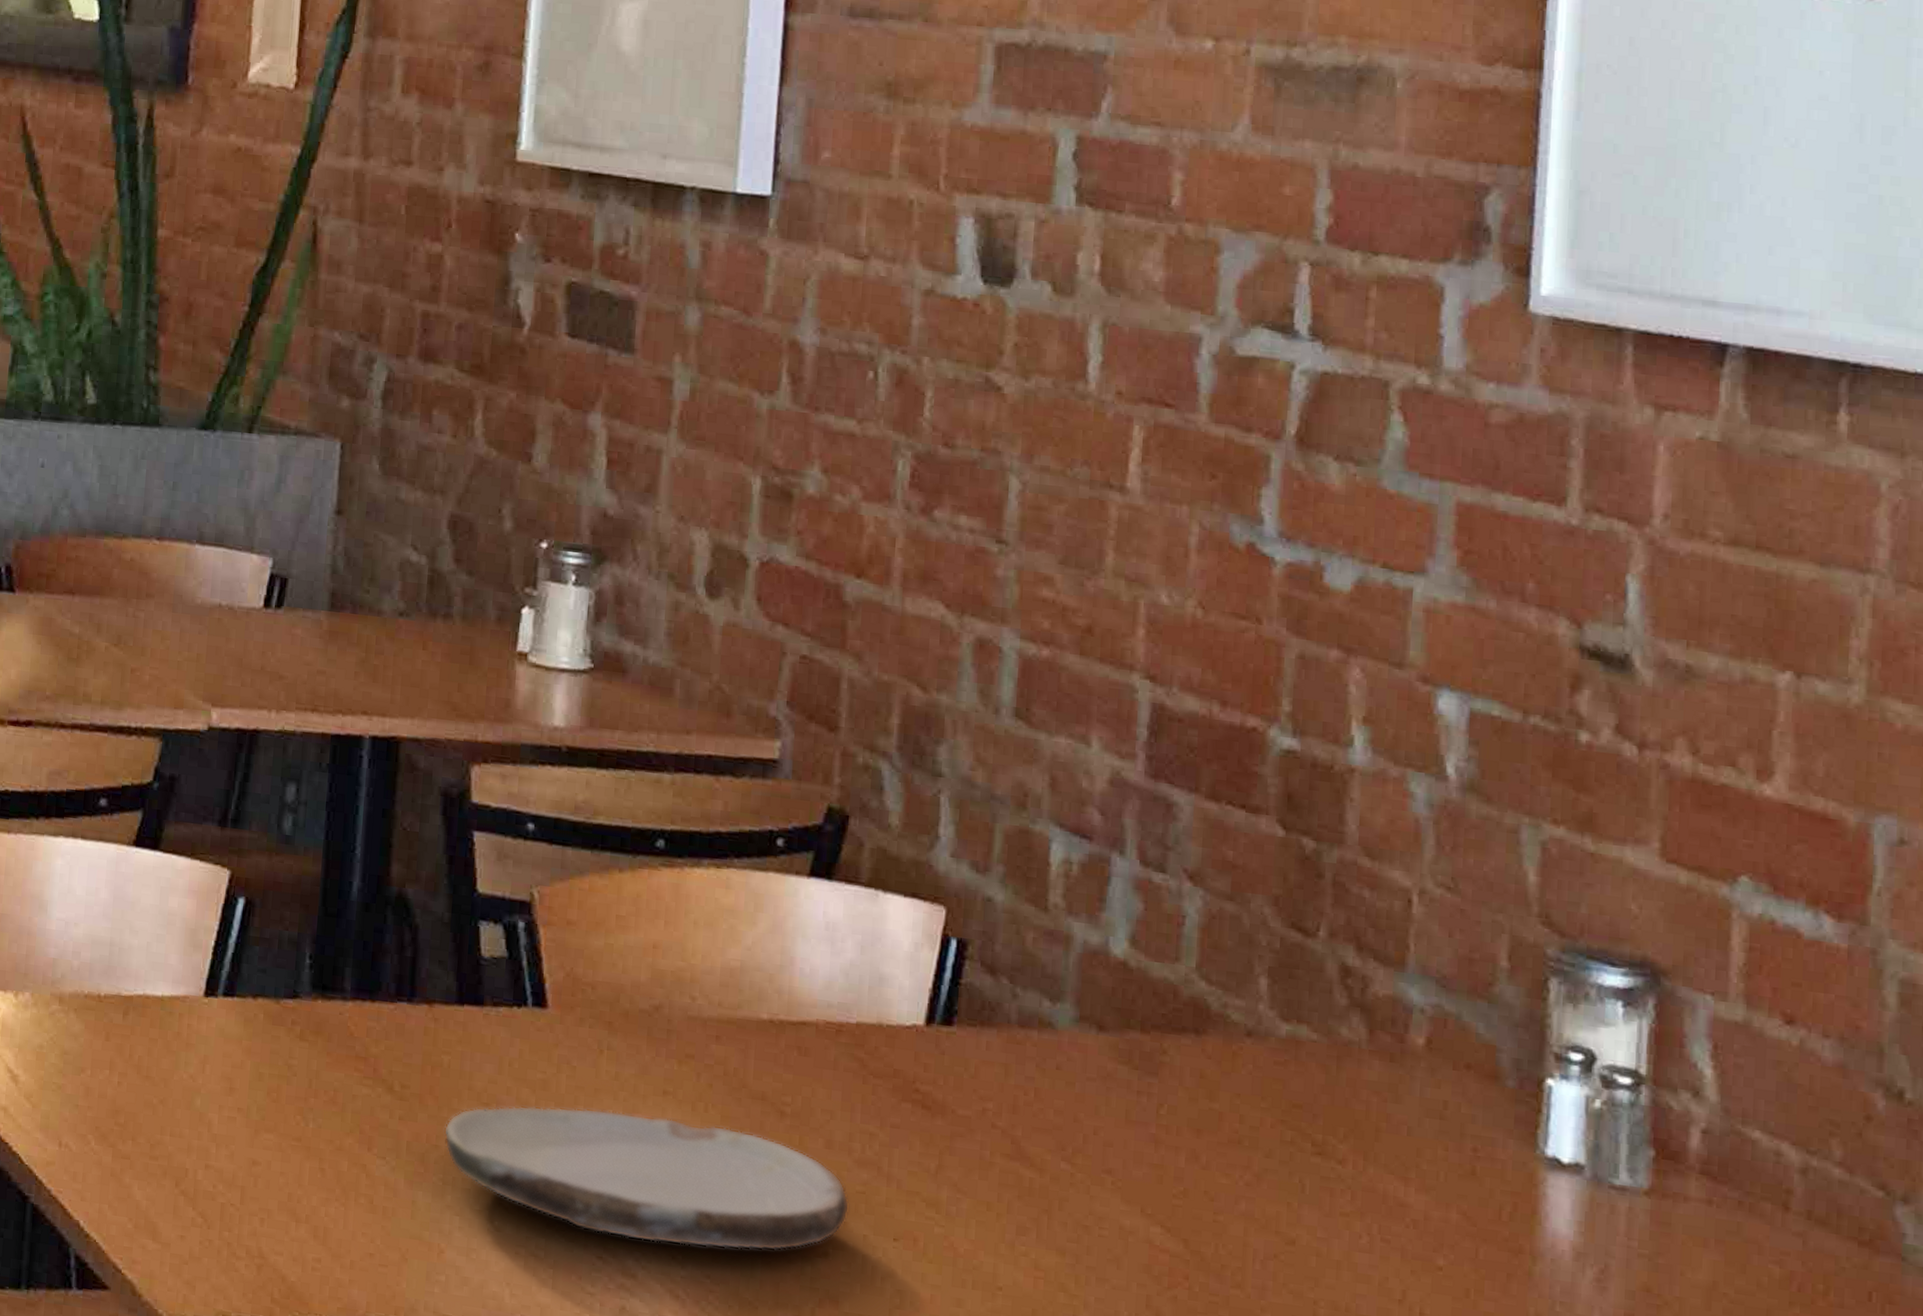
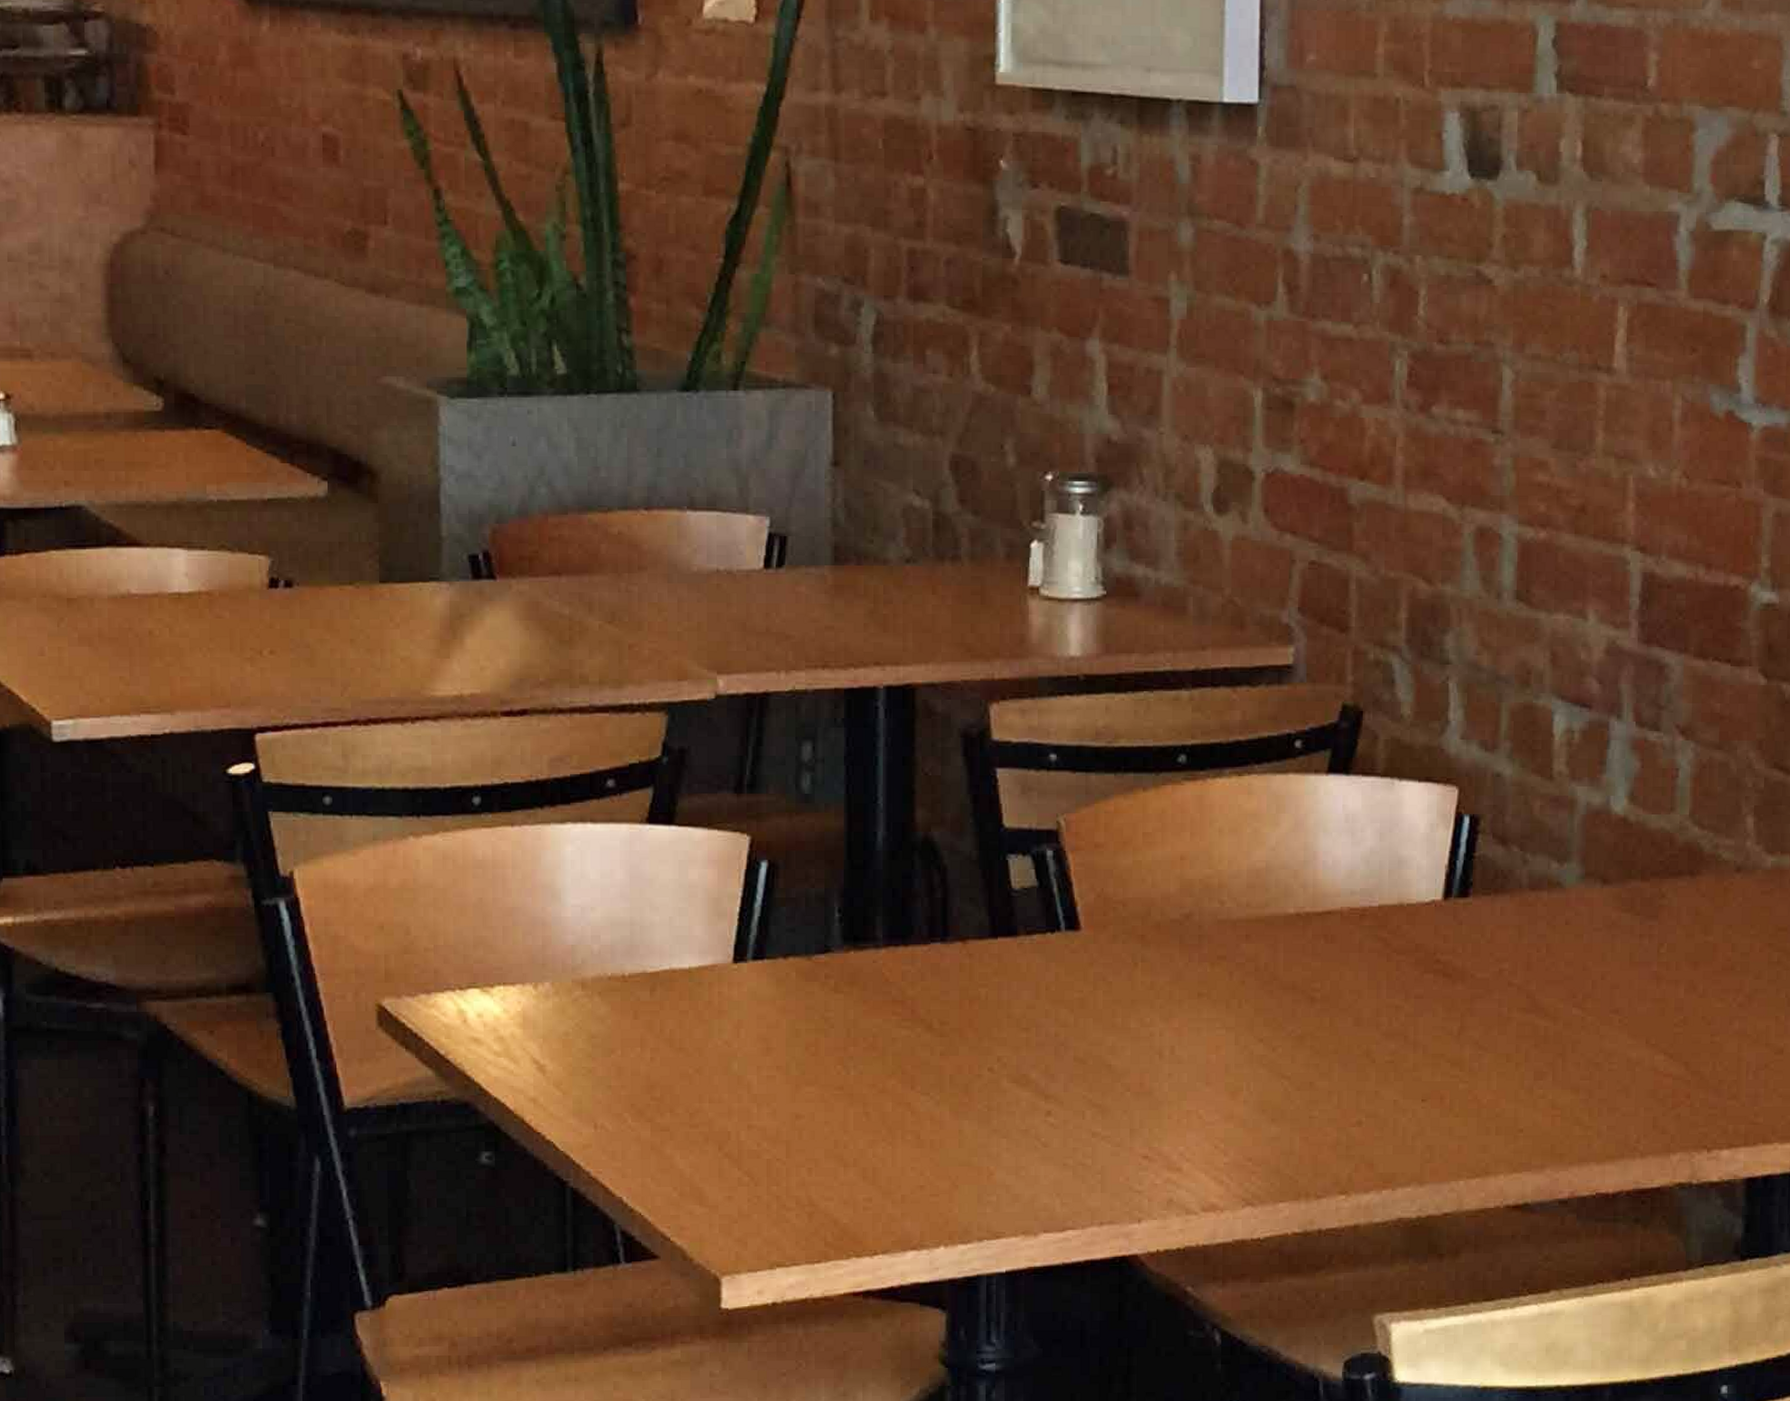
plate: present [443,1106,850,1251] -> none [985,1019,1380,1136]

